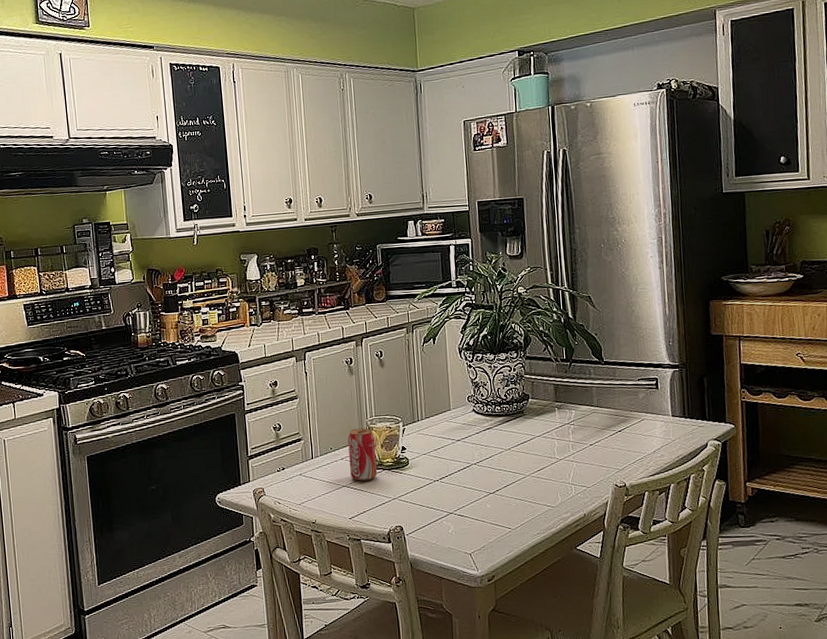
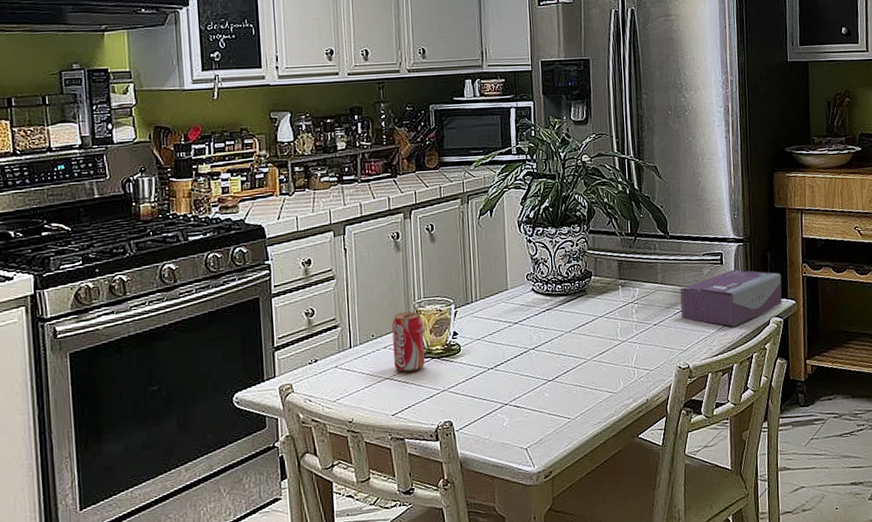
tissue box: none [615,393,720,449] -> present [680,269,782,327]

